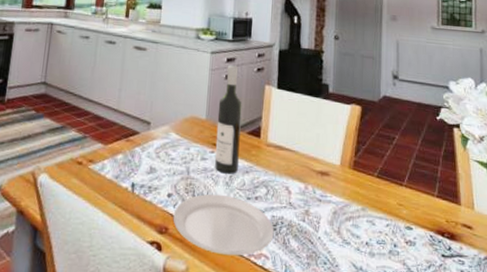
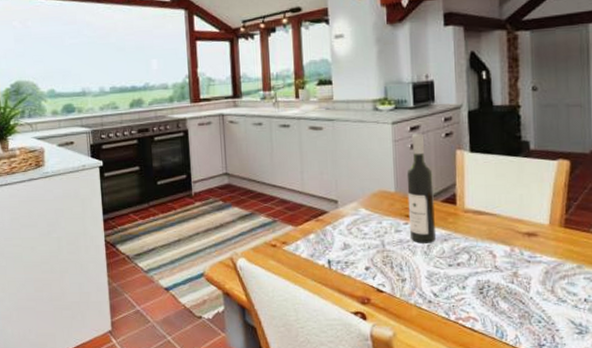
plate: present [173,193,274,256] -> none [373,263,481,320]

